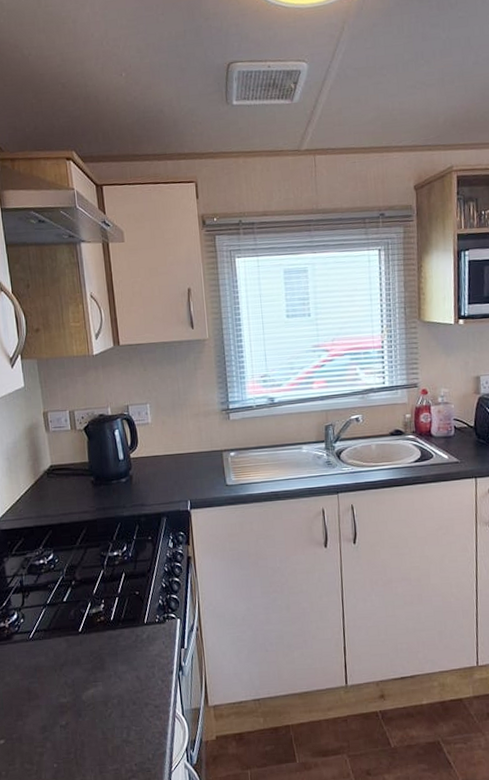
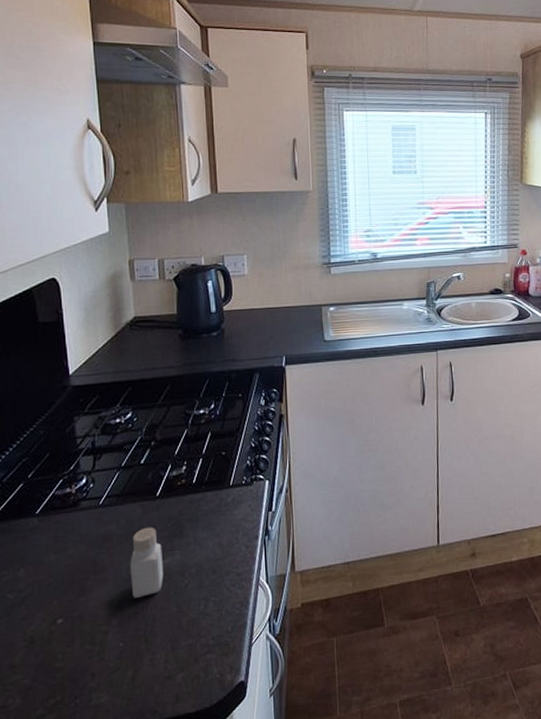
pepper shaker: none [59,660,89,724] -> present [130,527,163,598]

